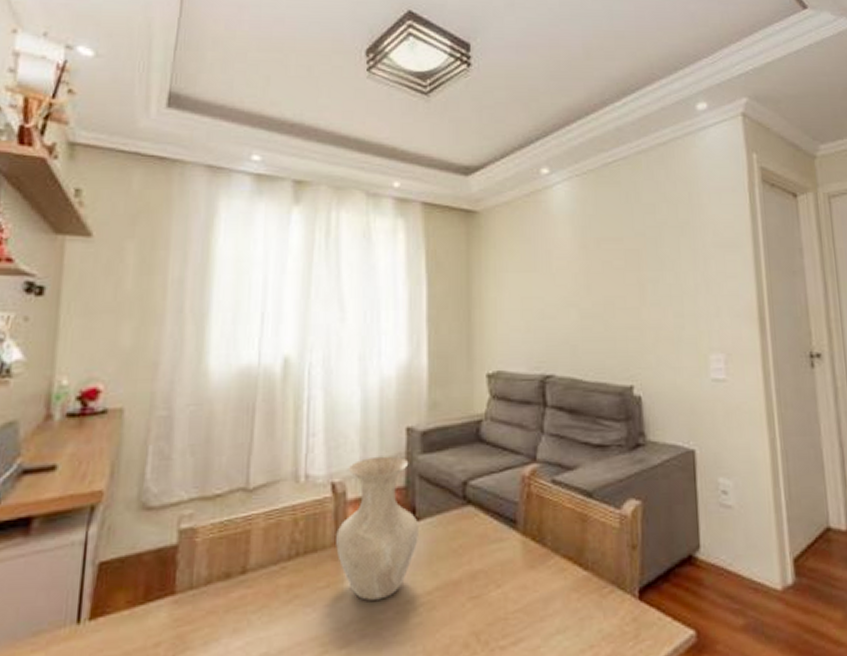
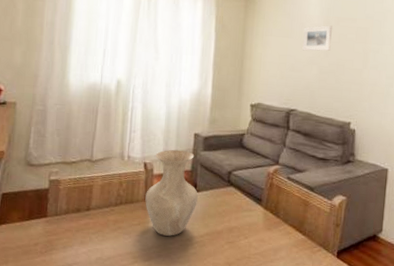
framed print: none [552,250,592,289] -> present [302,25,332,51]

